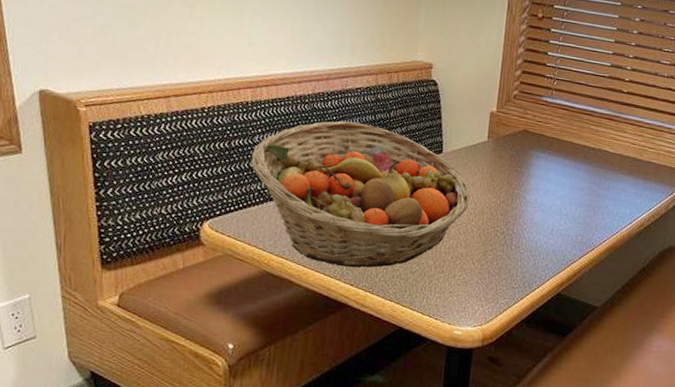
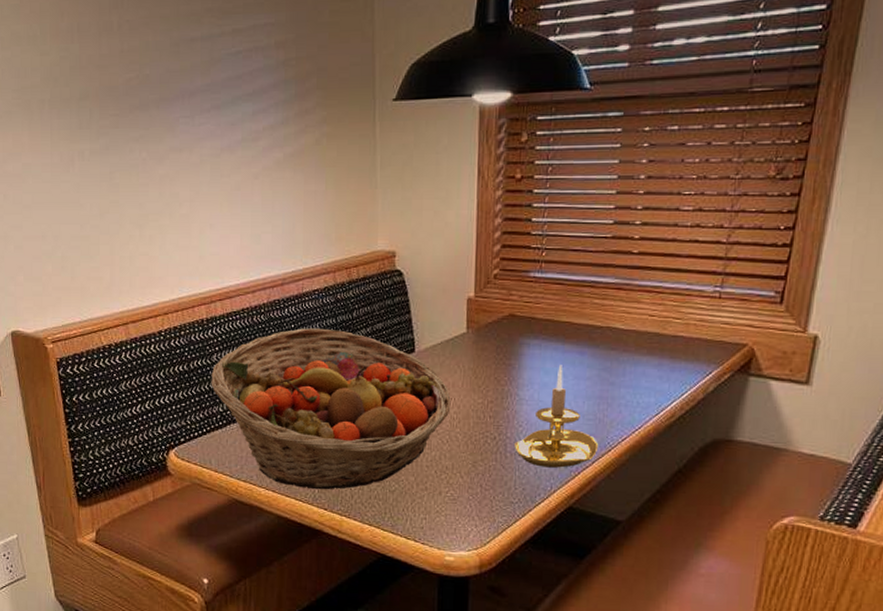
candle holder: none [518,176,585,261] -> present [513,365,599,468]

